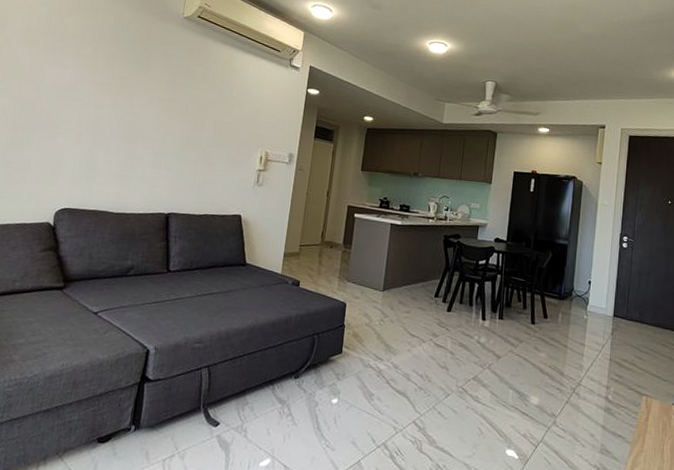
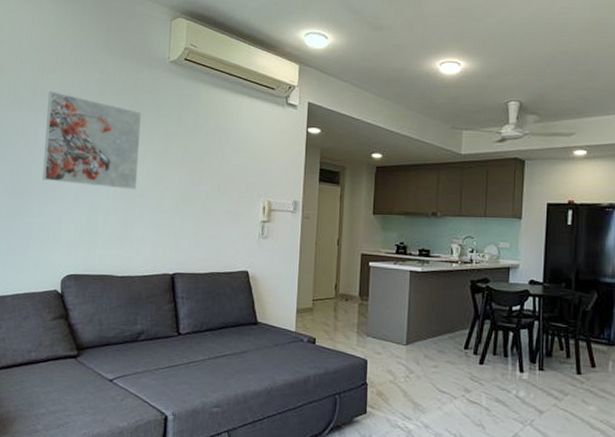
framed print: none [46,33,152,133] -> present [43,91,141,190]

